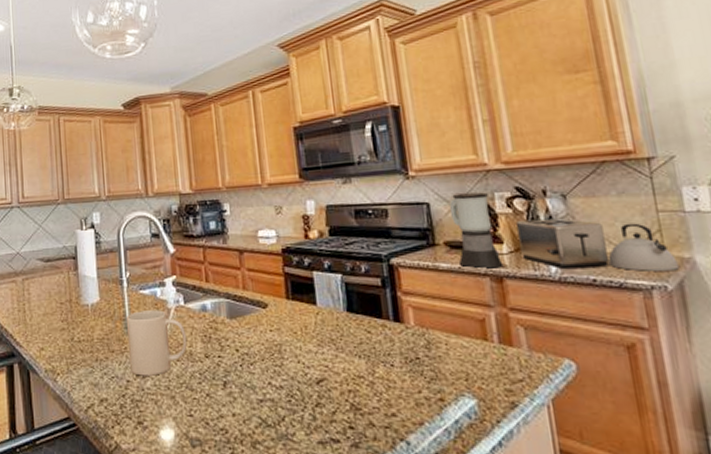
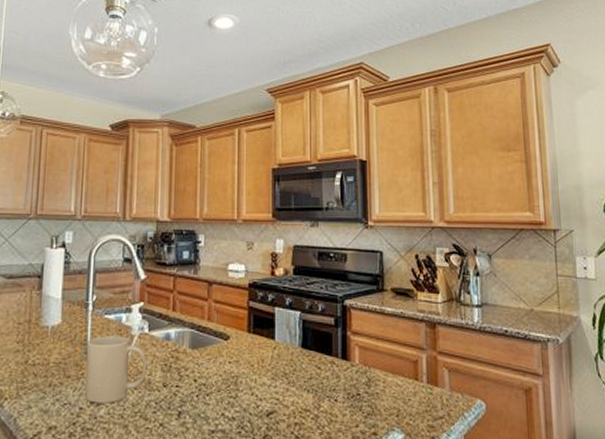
blender: present [449,192,504,269] -> none [398,246,438,315]
toaster: present [516,218,609,269] -> none [451,274,518,319]
kettle: present [608,223,680,272] -> none [518,284,570,327]

